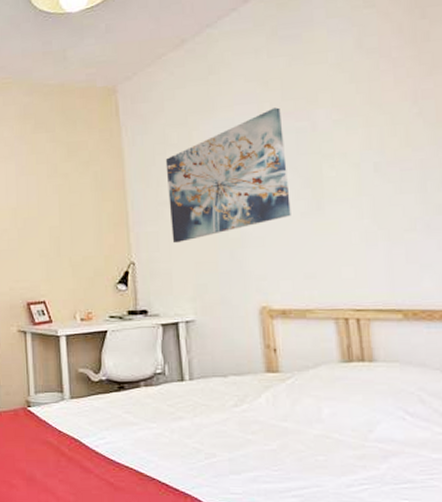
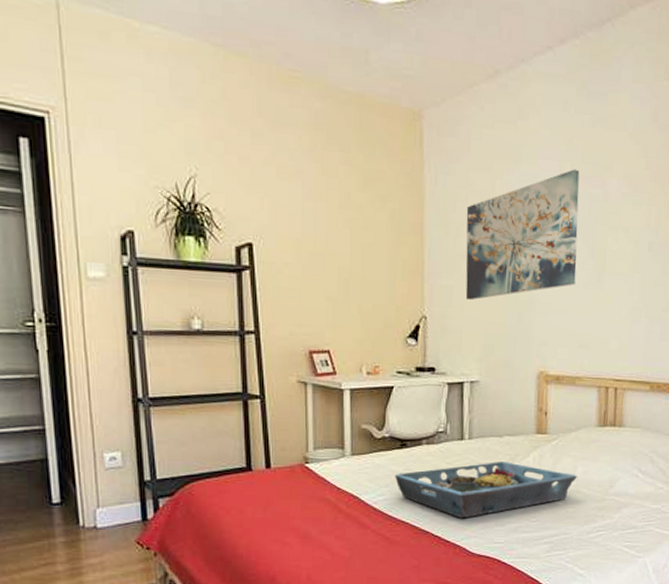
serving tray: none [115,403,324,465] -> present [395,462,577,519]

